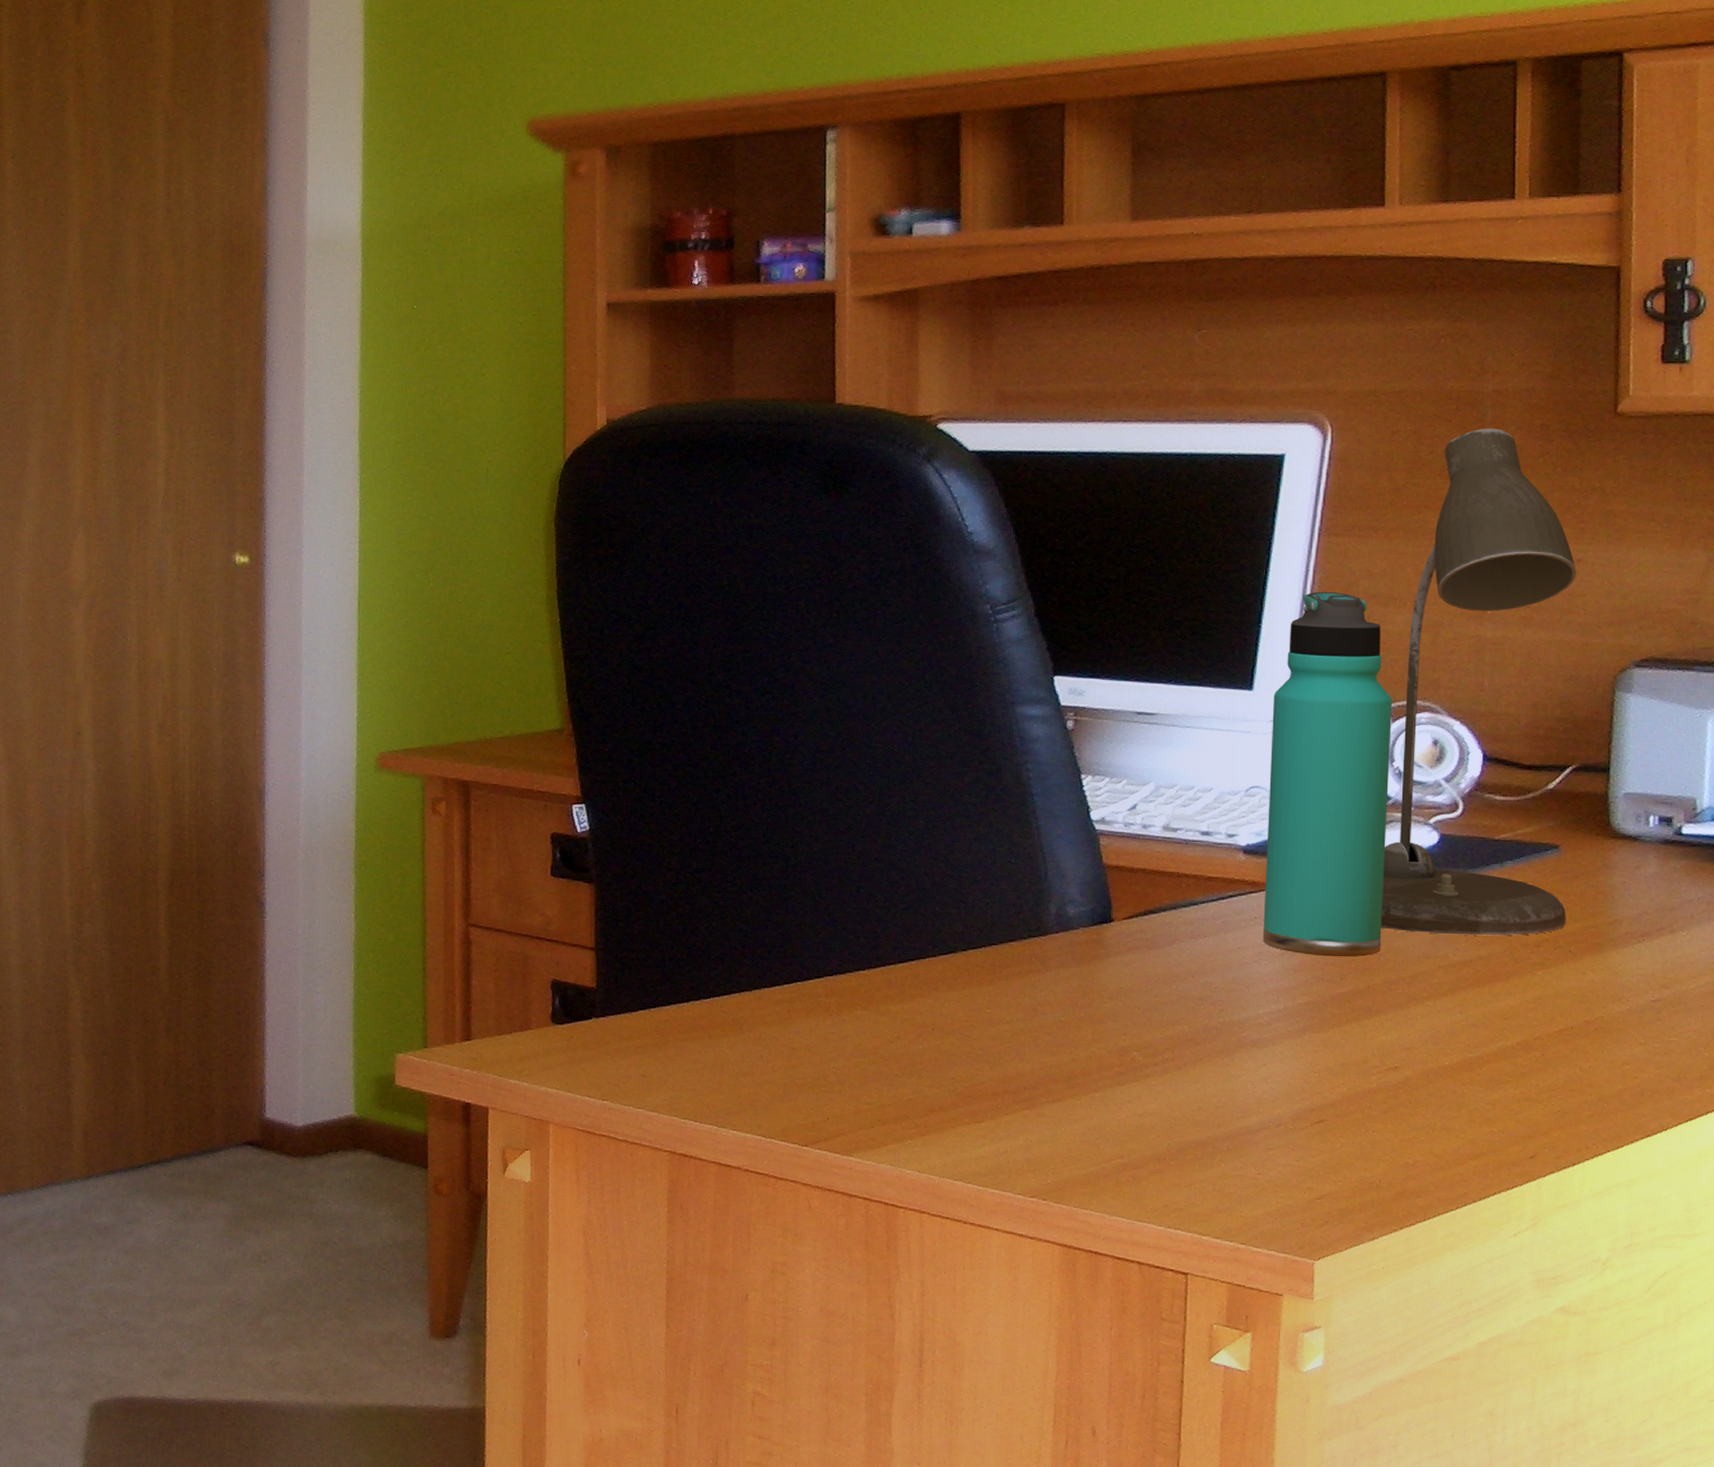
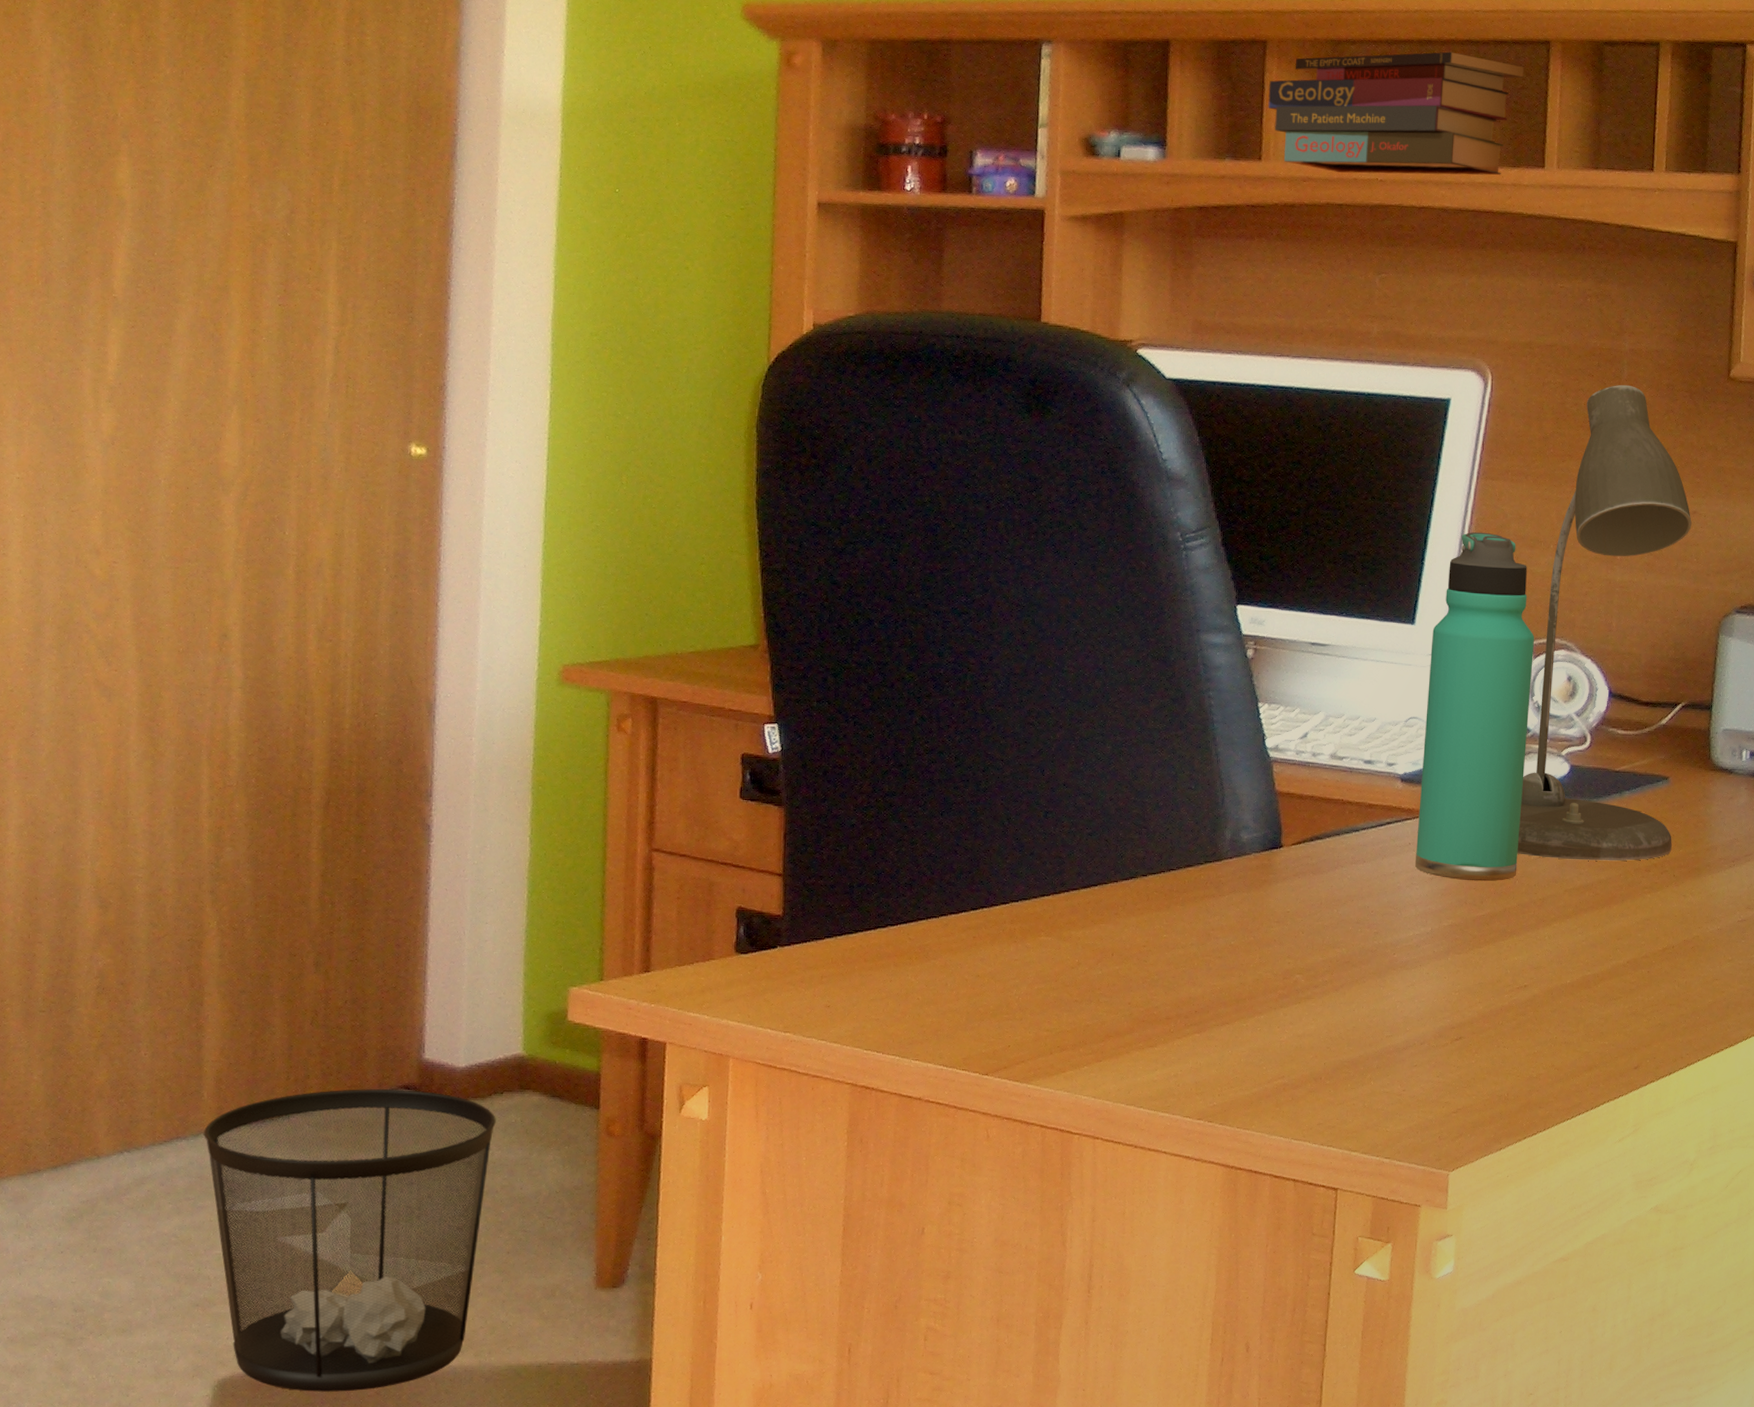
waste bin: none [75,1143,332,1421] -> present [204,1089,496,1392]
books: none [1069,94,1356,230] -> present [1268,51,1524,176]

